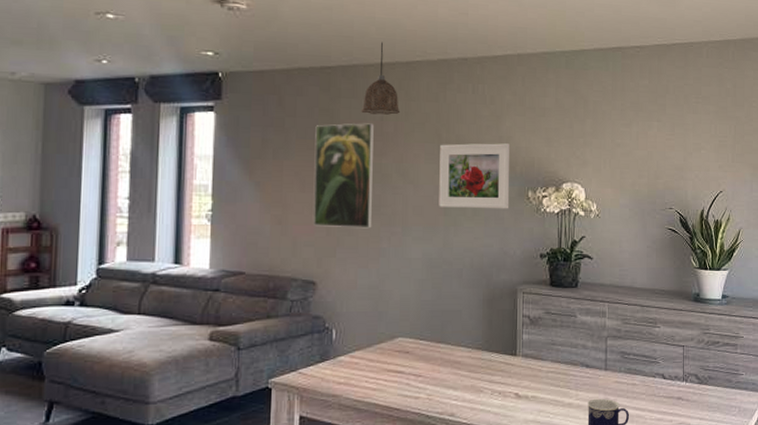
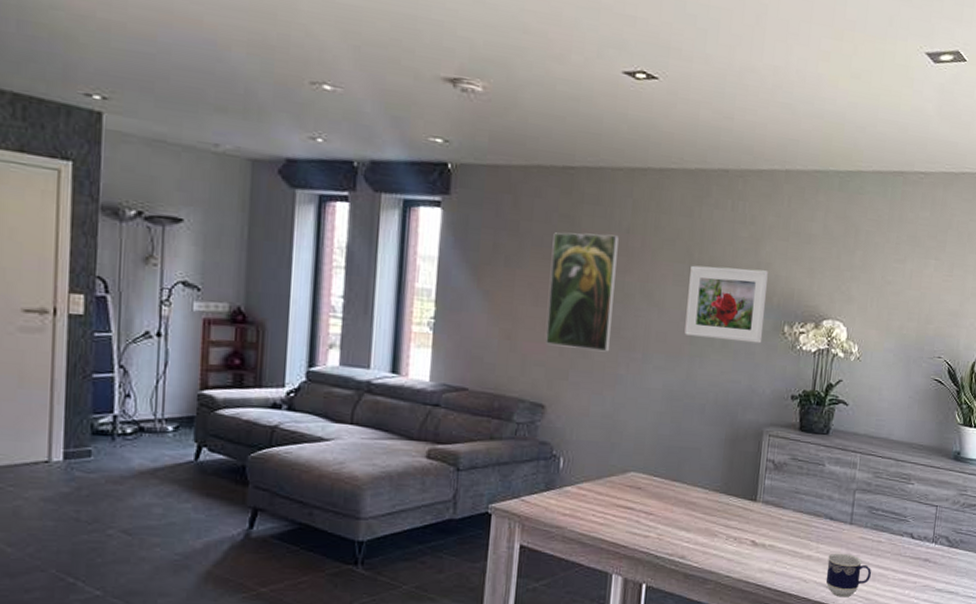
pendant lamp: present [361,42,401,115] -> none [605,143,650,228]

